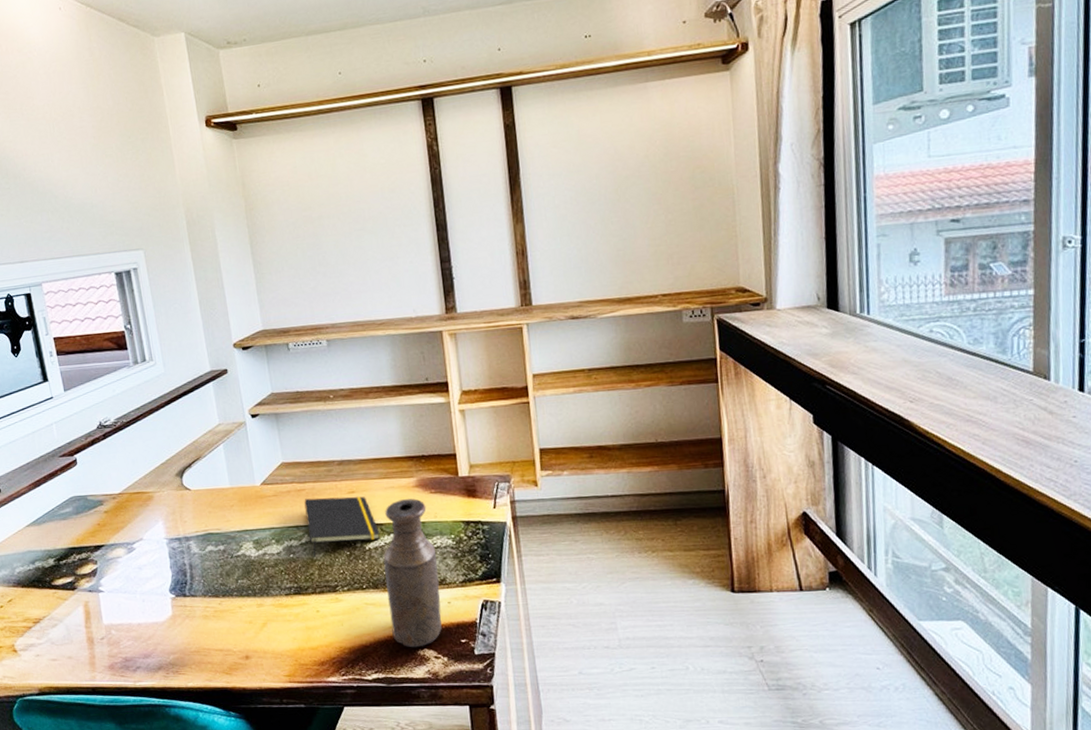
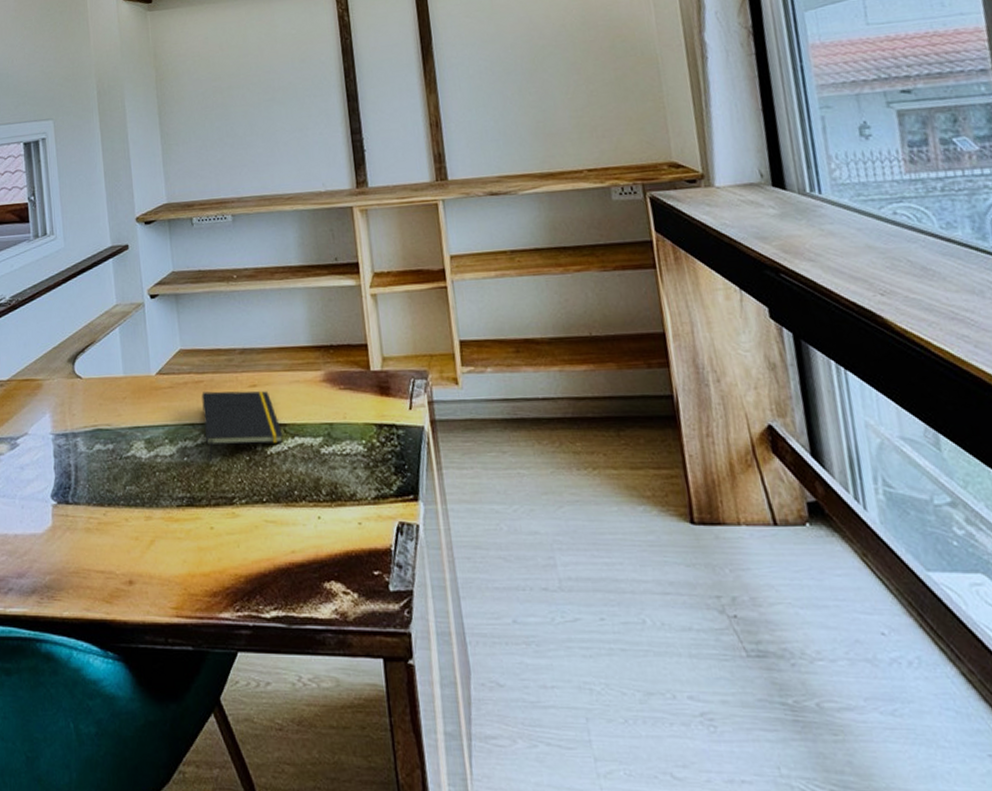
bottle: present [383,498,442,648] -> none [286,395,352,579]

